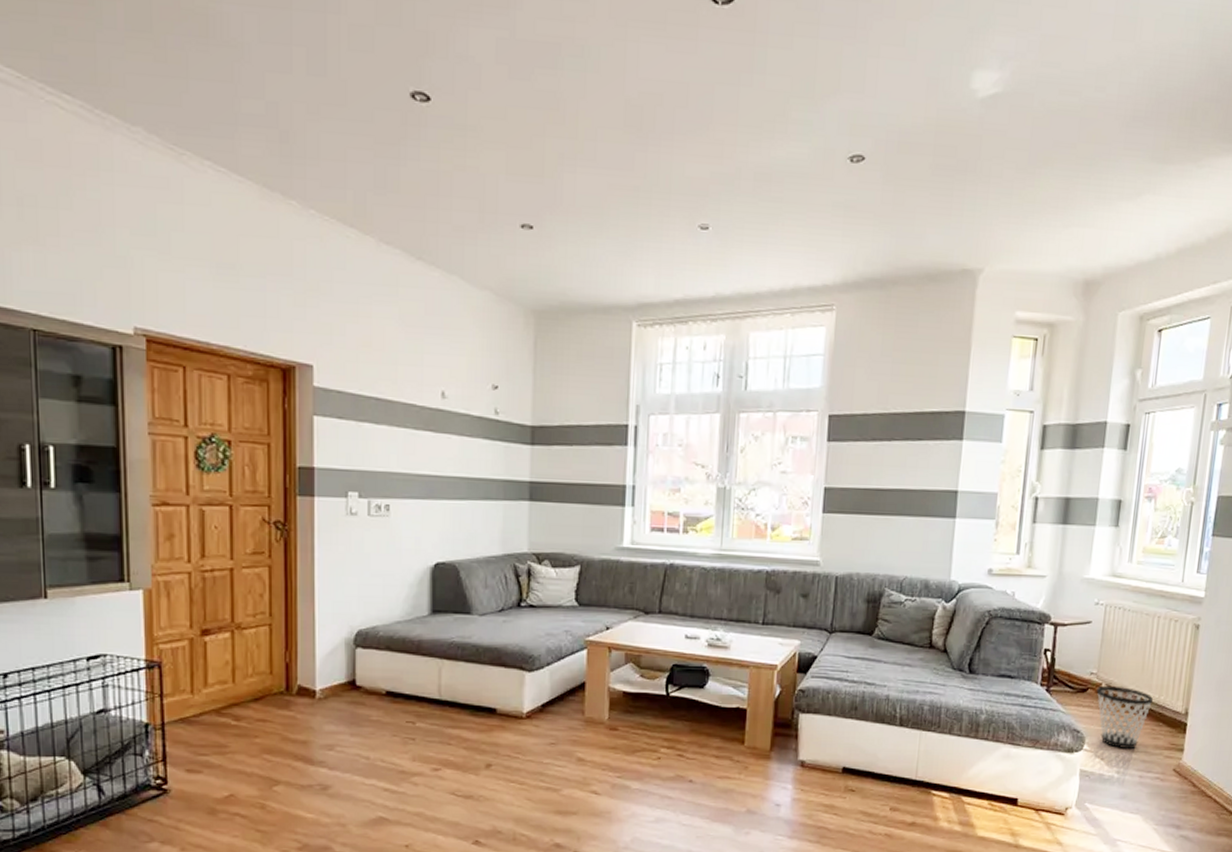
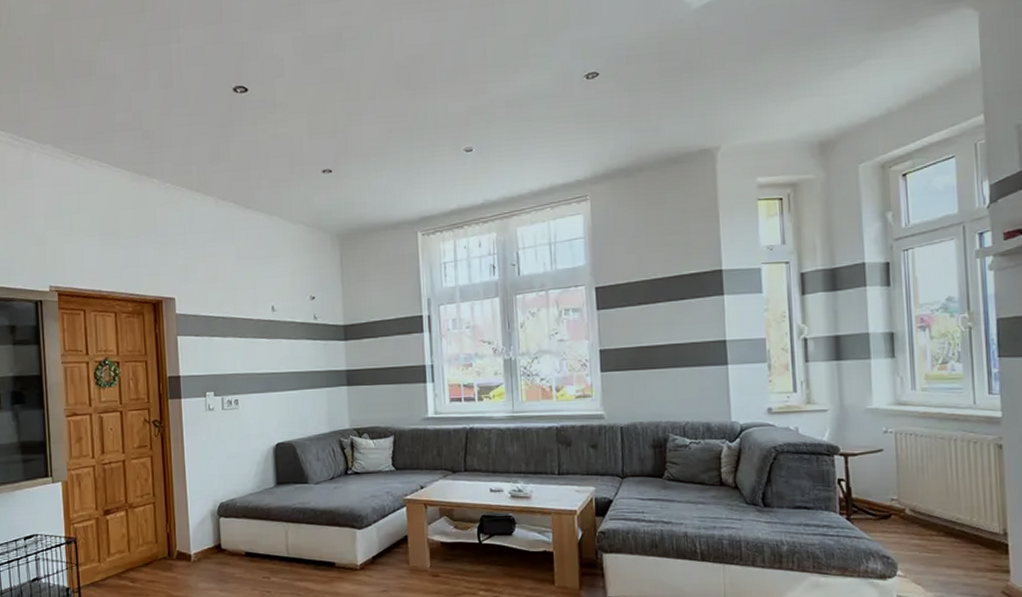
wastebasket: present [1096,685,1154,750] -> none [900,510,966,573]

